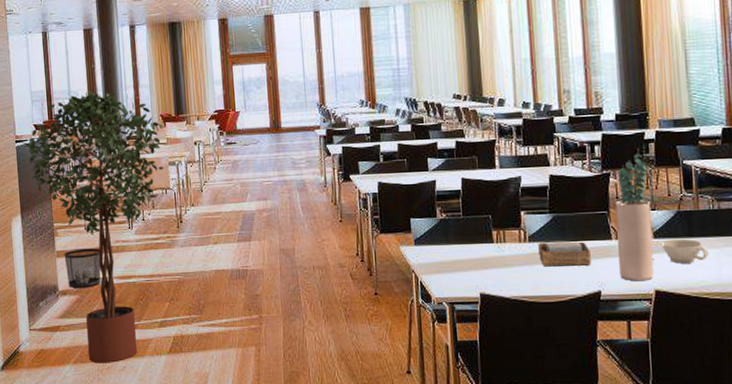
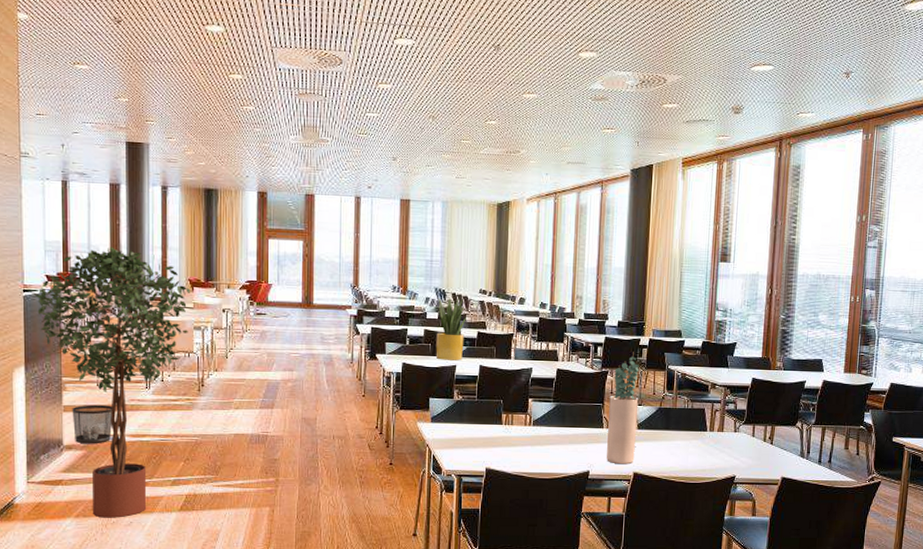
planter: none [409,106,443,176] -> present [435,297,467,361]
napkin holder: present [538,240,591,267] -> none [540,426,584,449]
cup: present [661,239,709,264] -> none [643,432,680,452]

